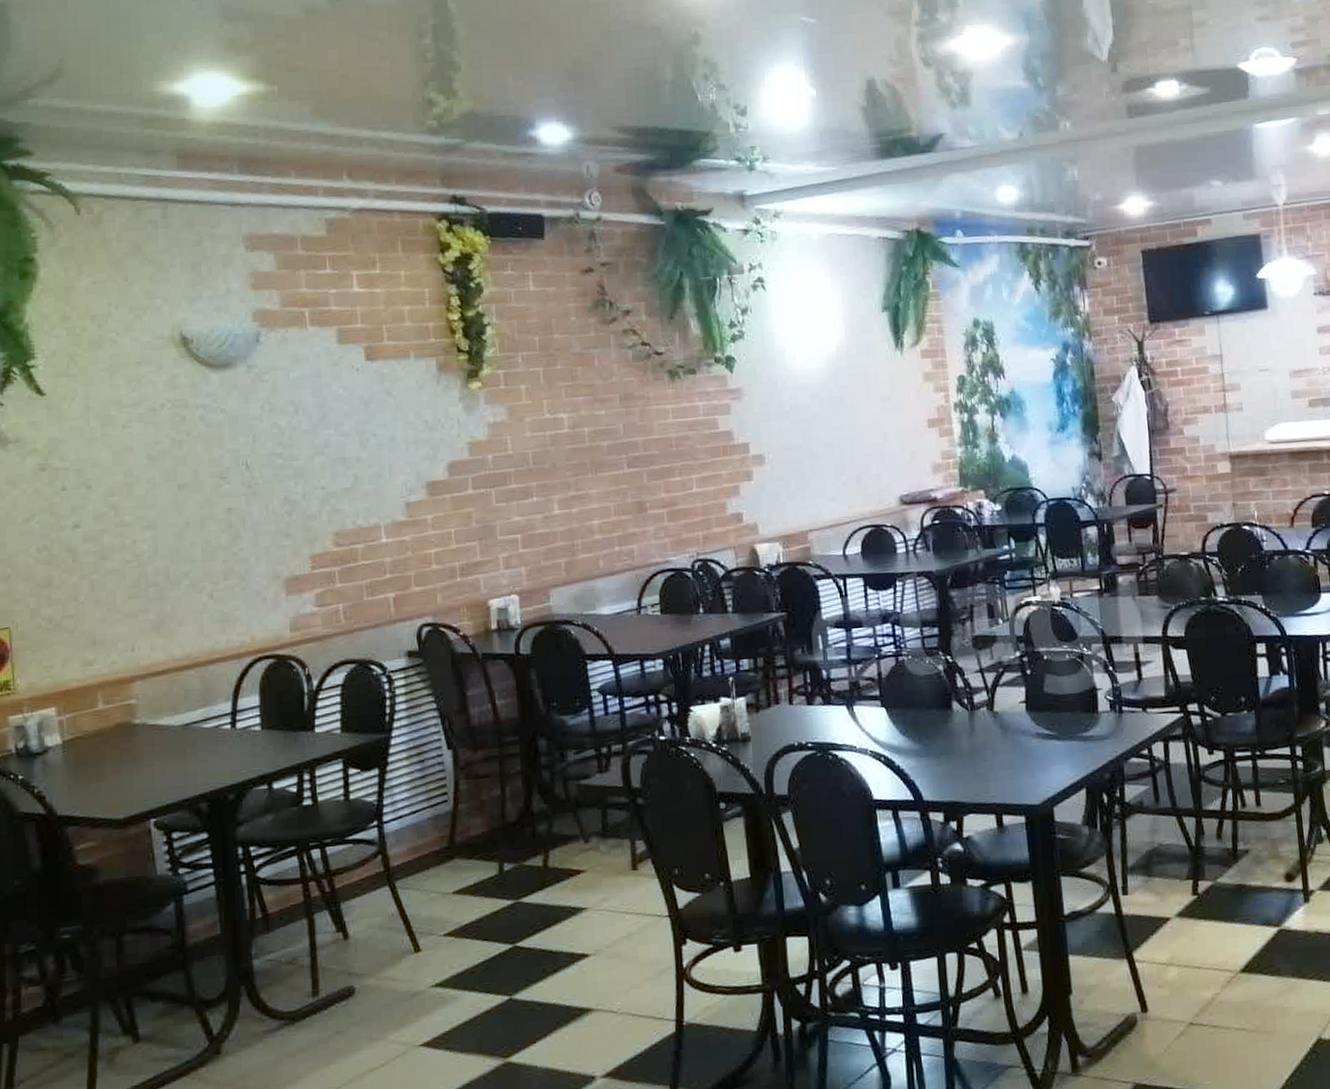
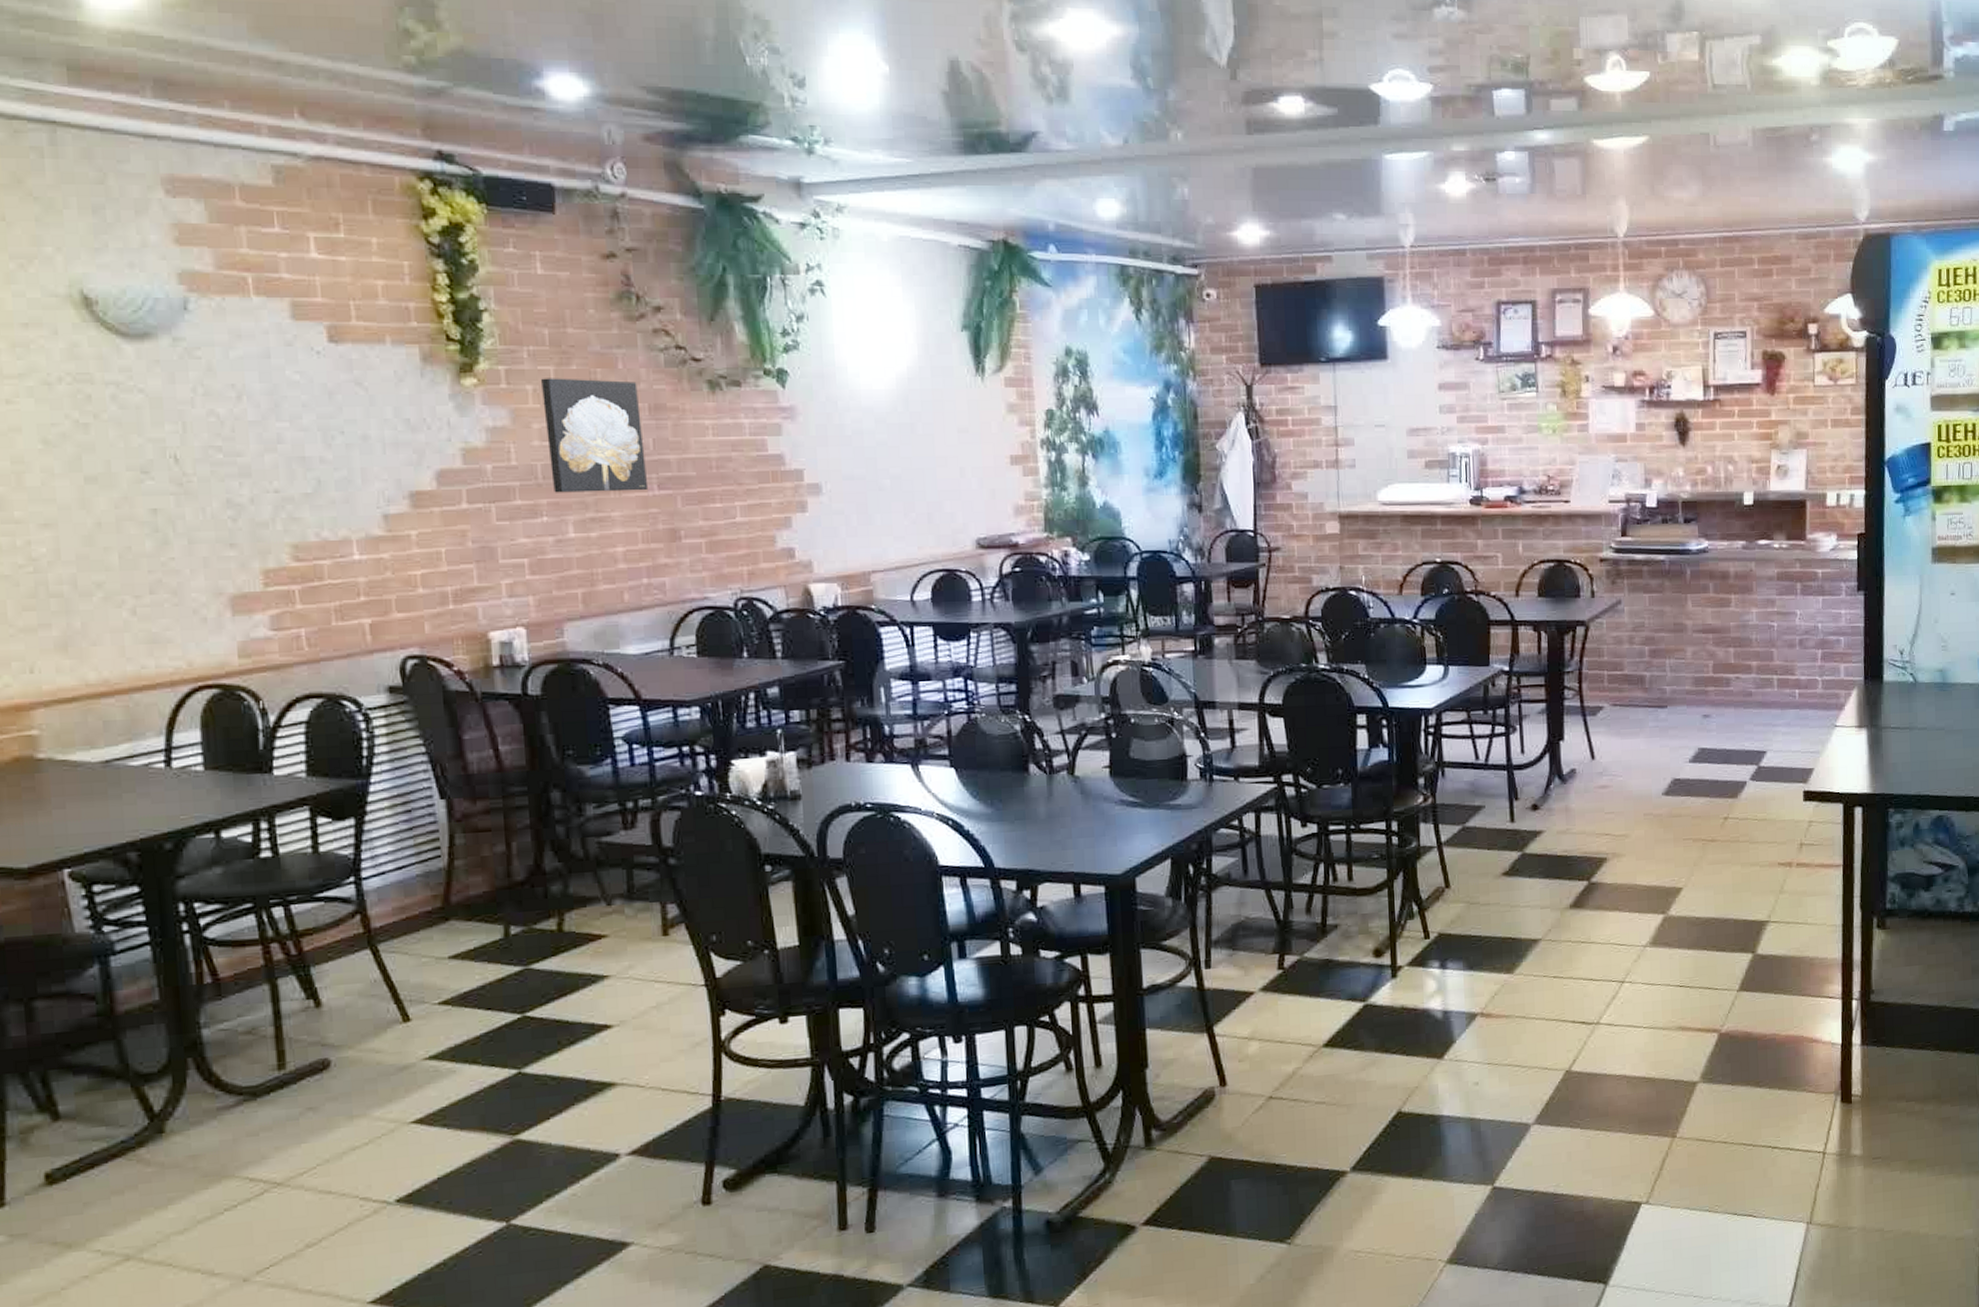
wall art: none [533,376,620,476] -> present [541,378,649,493]

